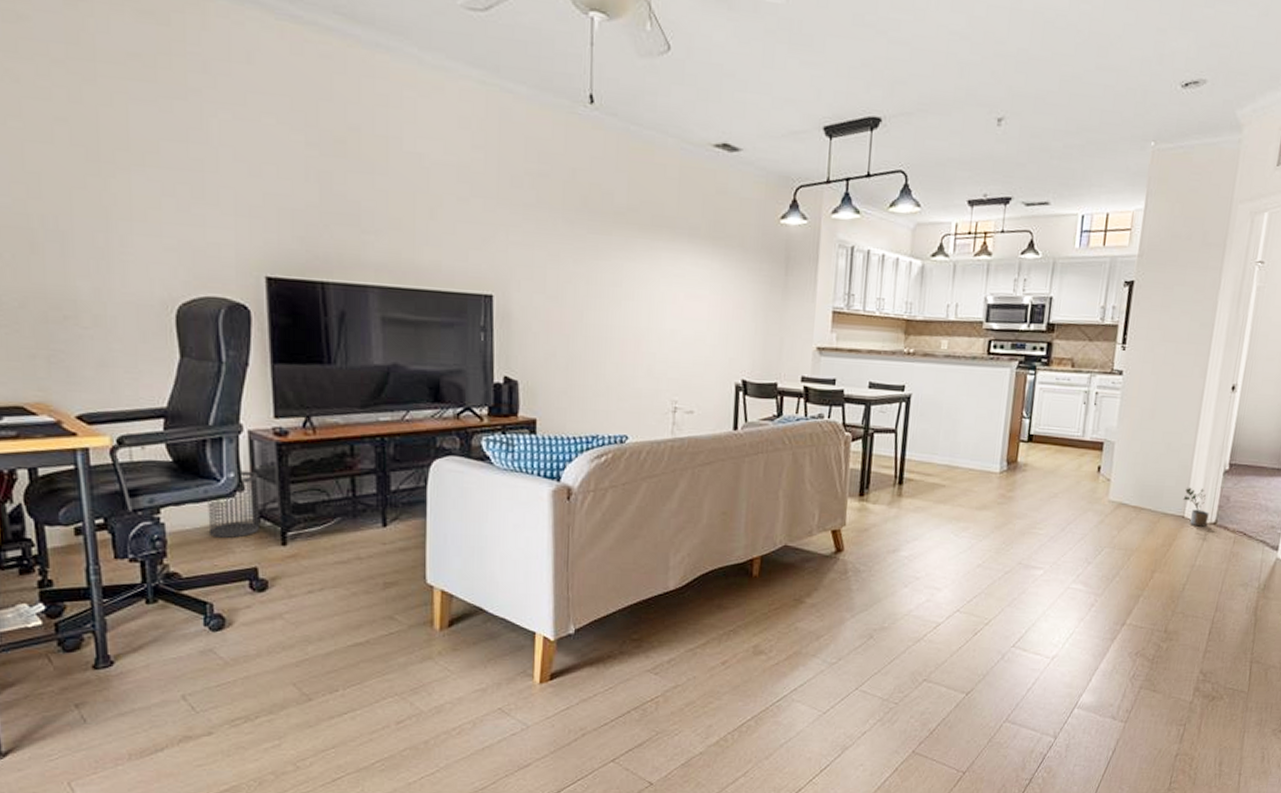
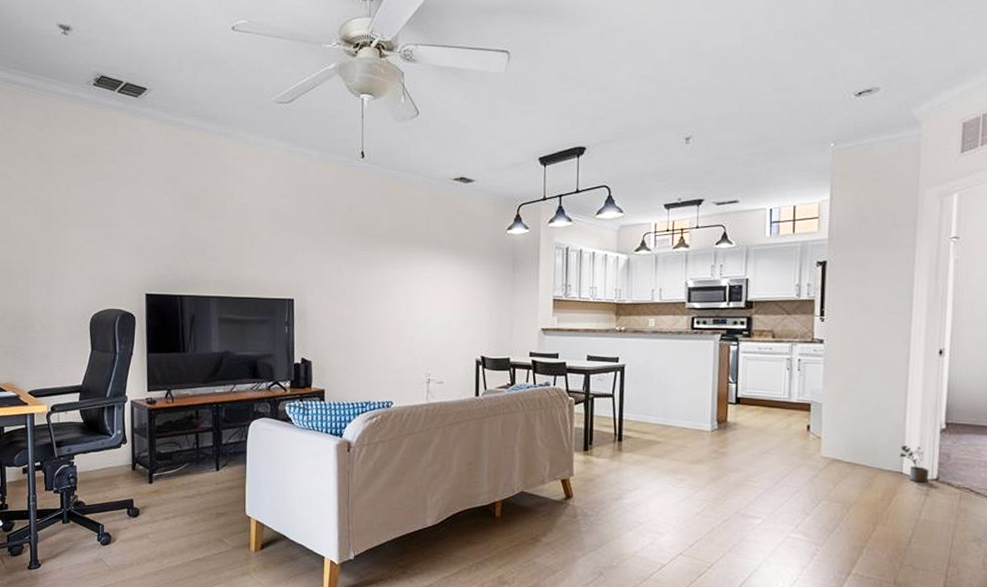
wastebasket: present [207,470,259,539] -> none [103,429,136,478]

